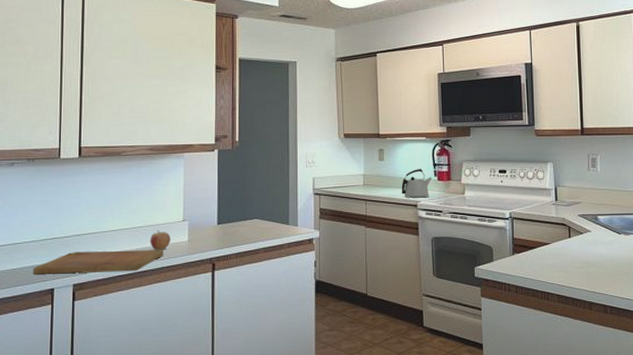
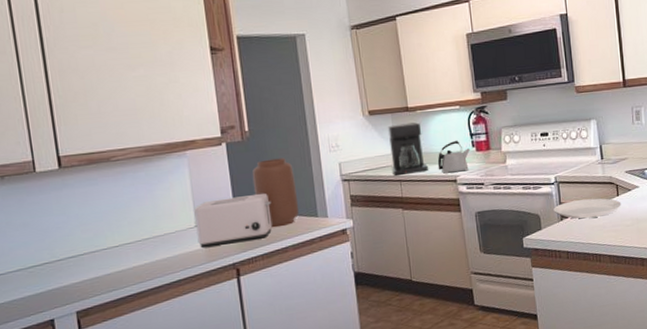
cutting board: present [32,250,163,274] -> none [24,261,178,307]
fruit: present [150,230,171,250] -> none [160,239,185,263]
toaster: none [183,197,250,241] -> present [194,193,273,248]
vase: none [236,168,274,229] -> present [252,158,299,227]
coffee maker: none [359,148,393,195] -> present [387,122,429,175]
plate: none [506,237,573,256] -> present [553,198,622,219]

